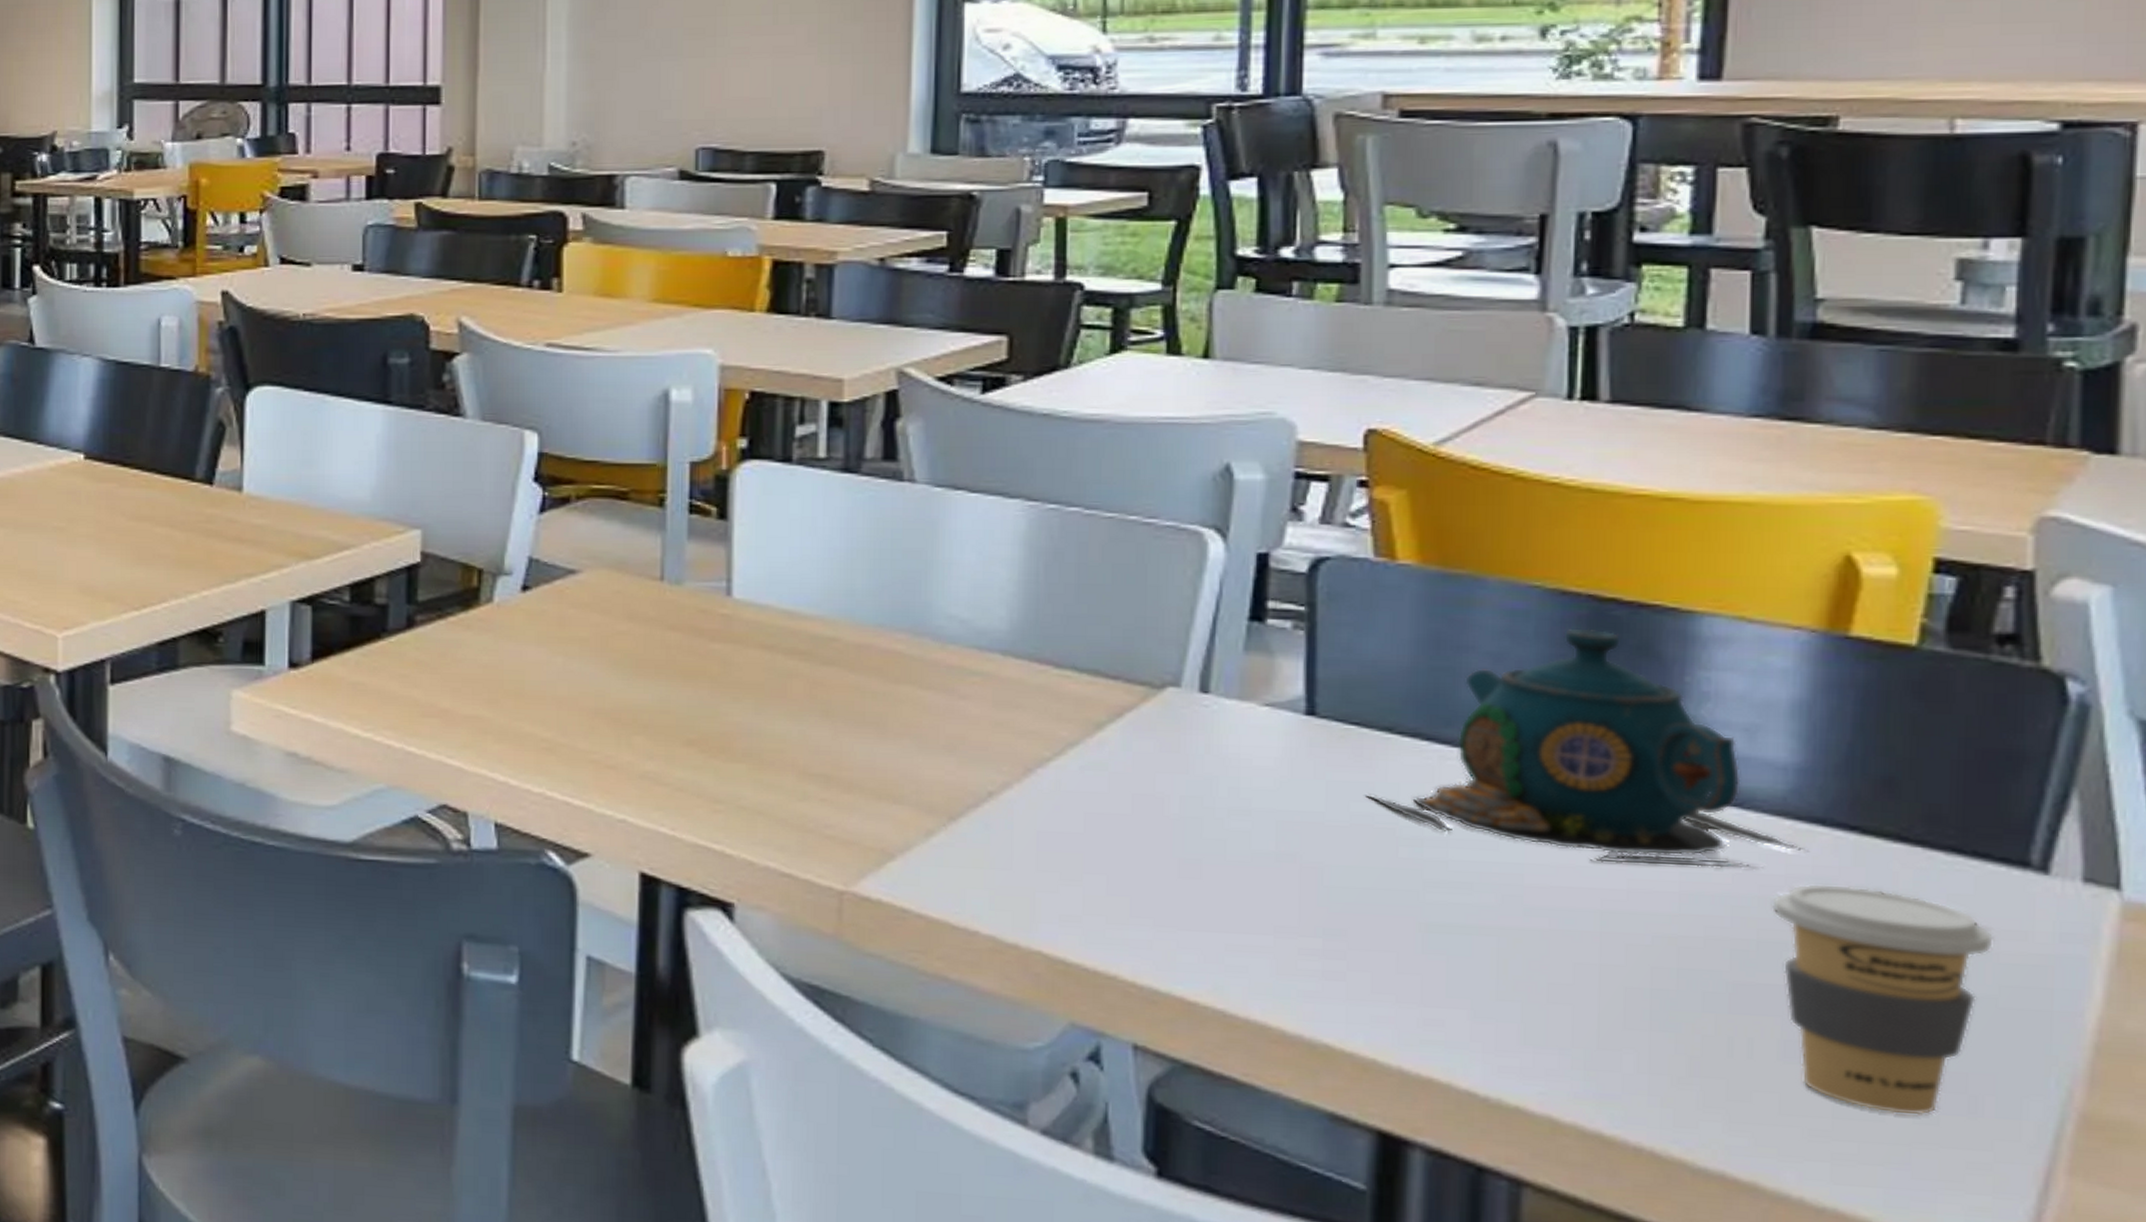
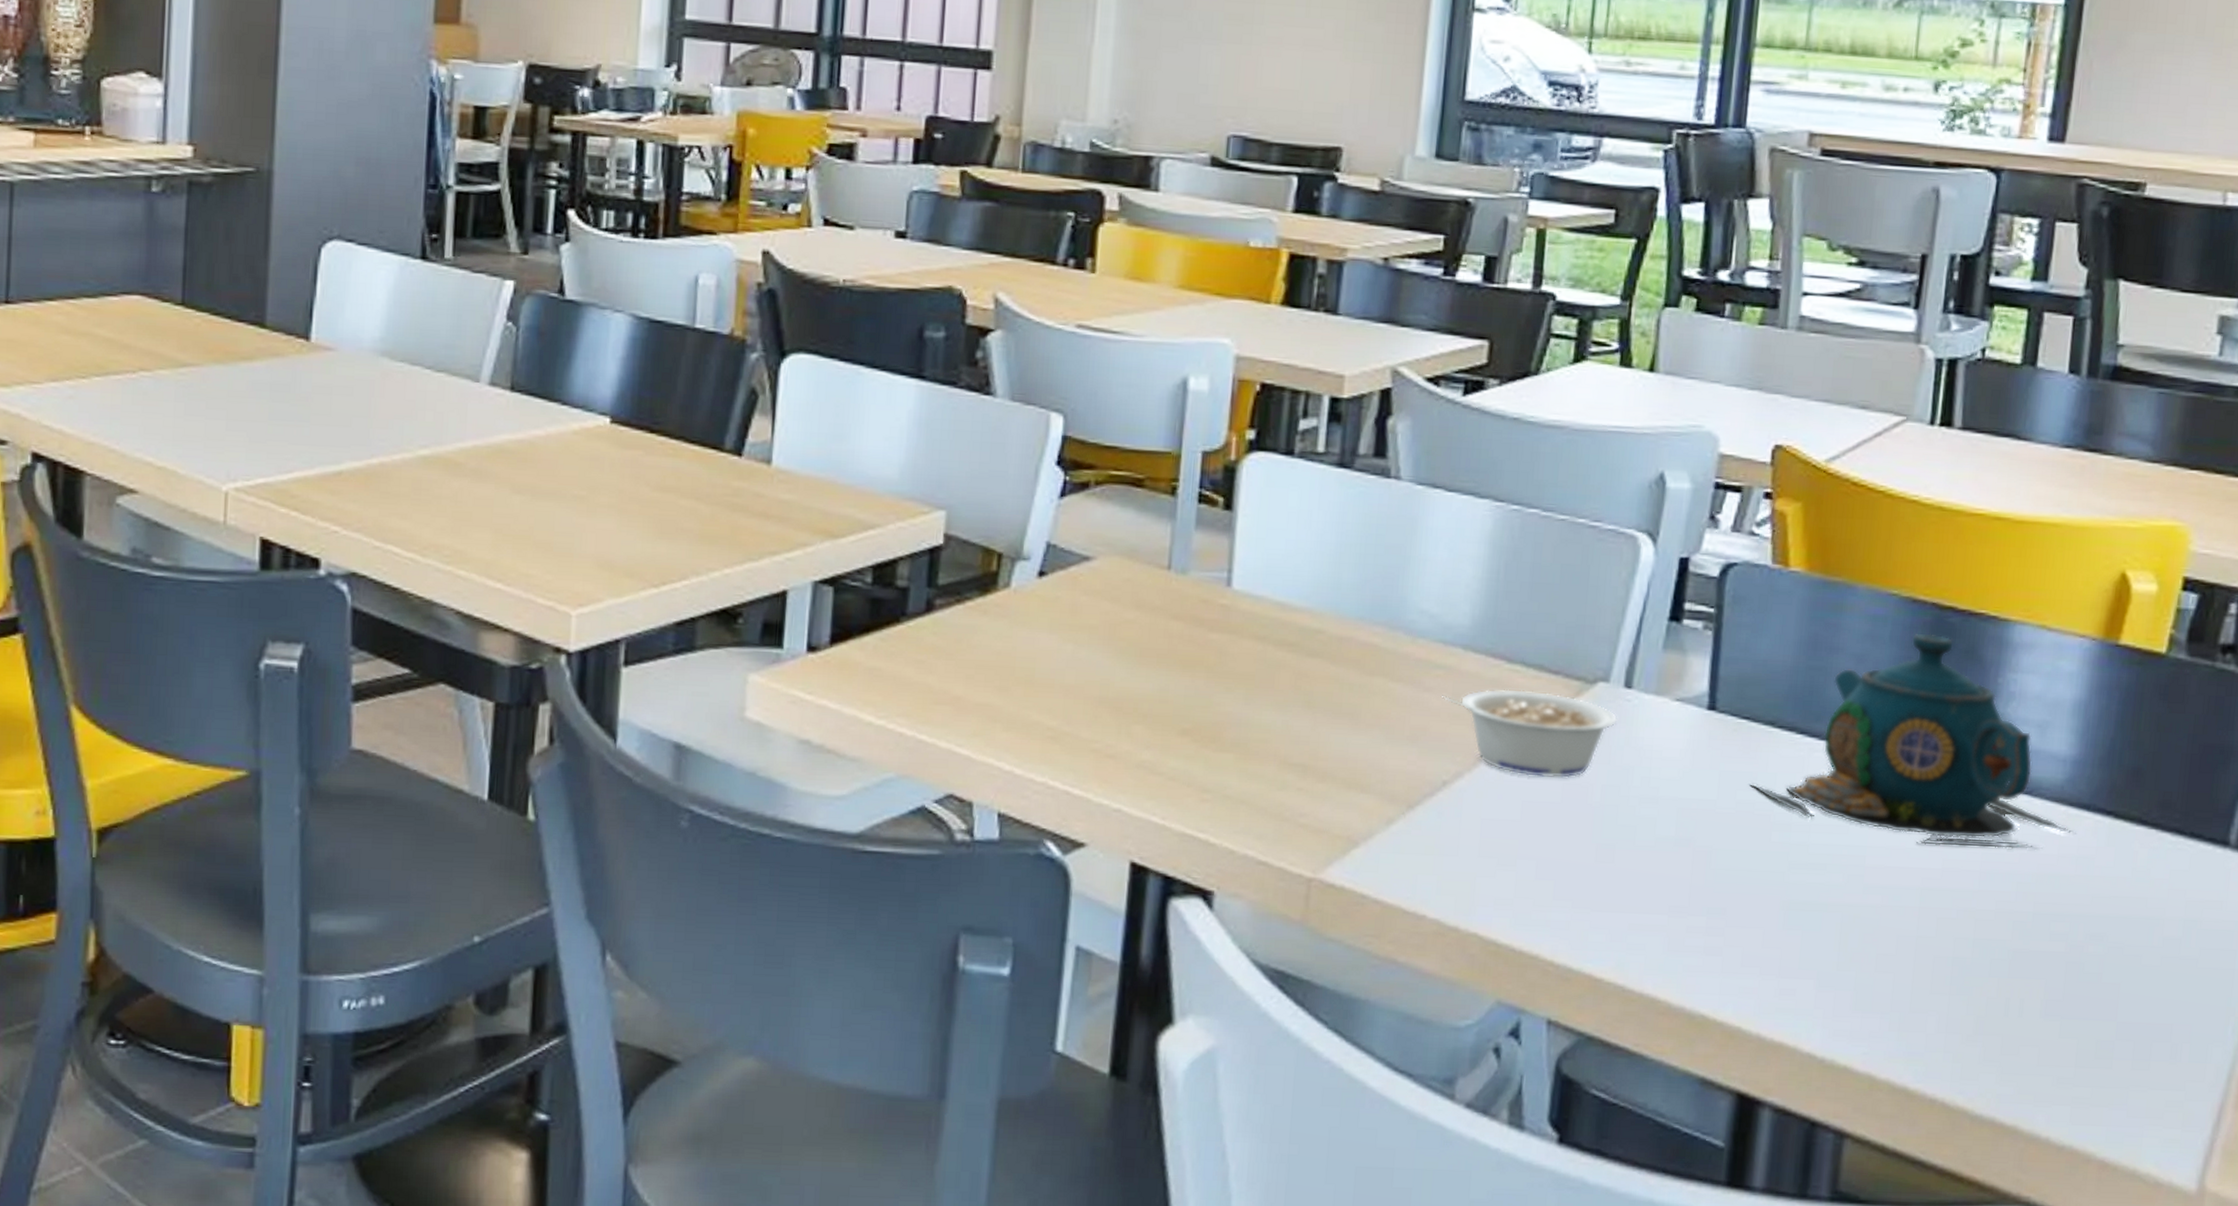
legume: none [980,695,1194,789] -> present [1442,688,1618,779]
coffee cup: present [1772,883,1995,1116] -> none [2046,861,2200,1063]

